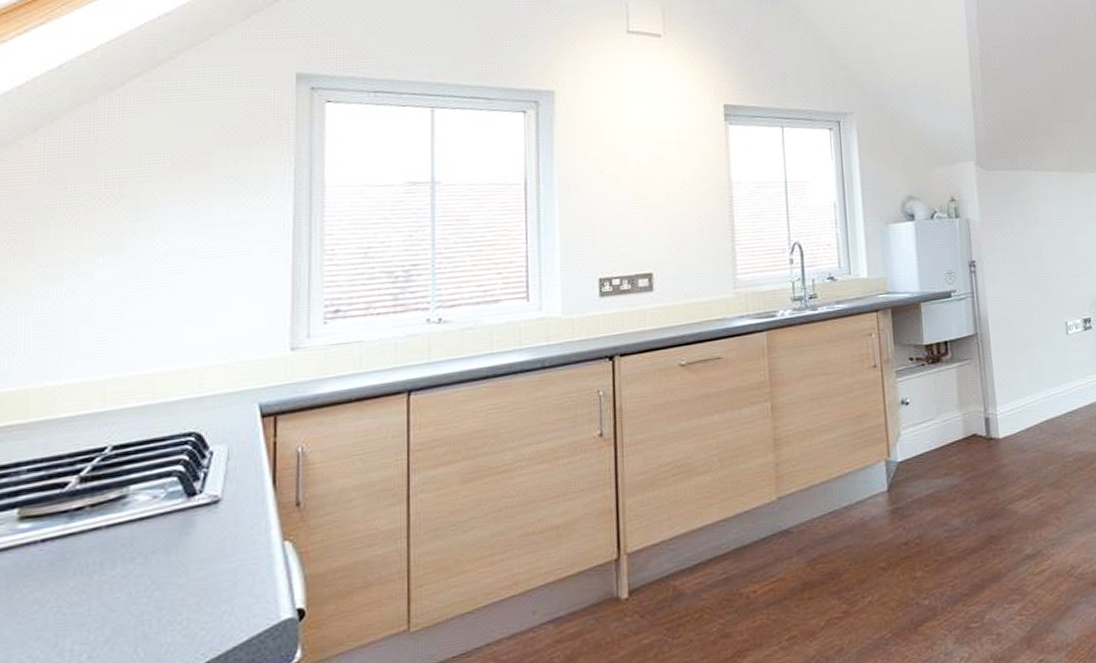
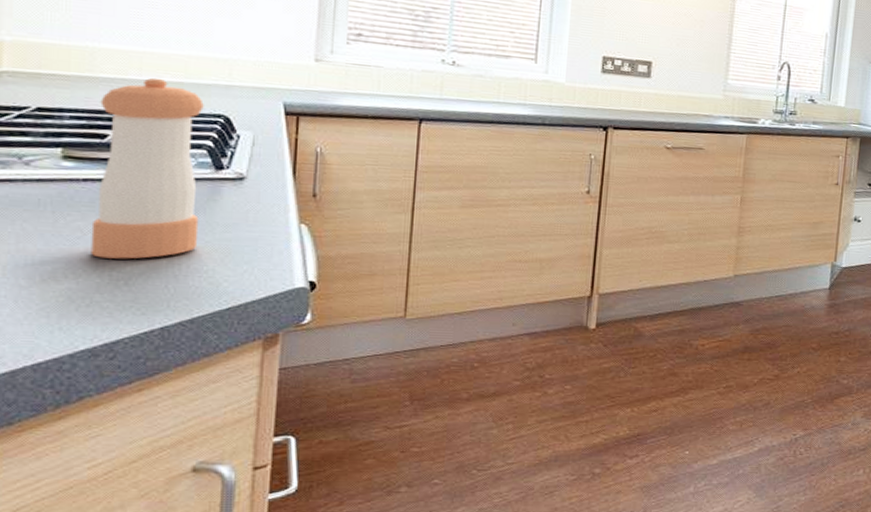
pepper shaker: none [49,405,173,632] -> present [90,78,204,259]

